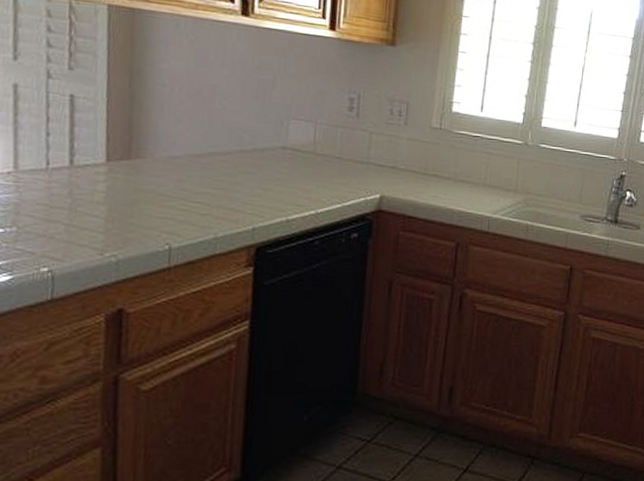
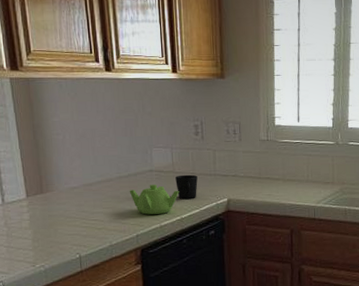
teapot: none [251,165,318,205] -> present [129,184,179,215]
cup: none [315,158,345,190] -> present [175,174,198,200]

